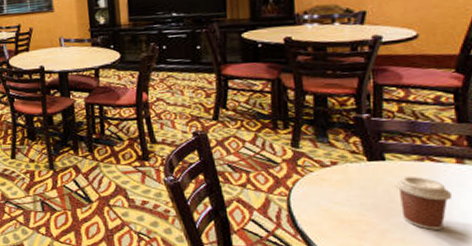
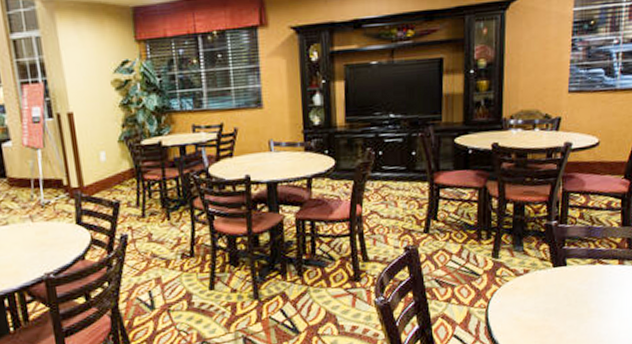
coffee cup: present [394,175,453,230] -> none [572,279,614,329]

